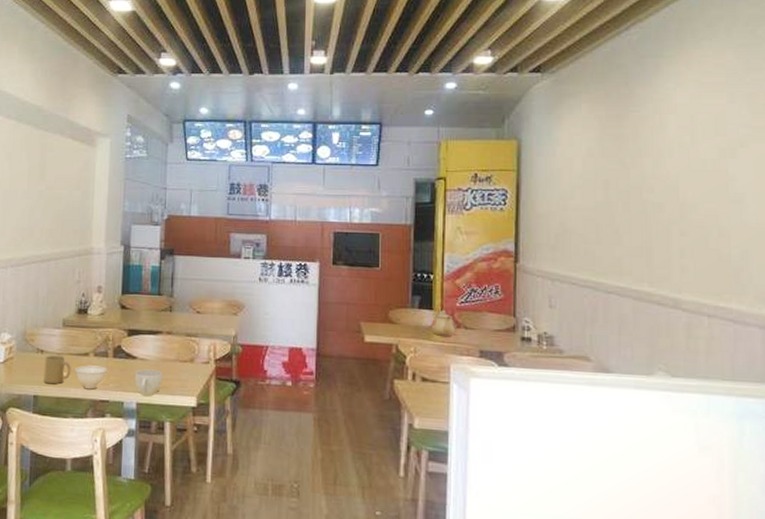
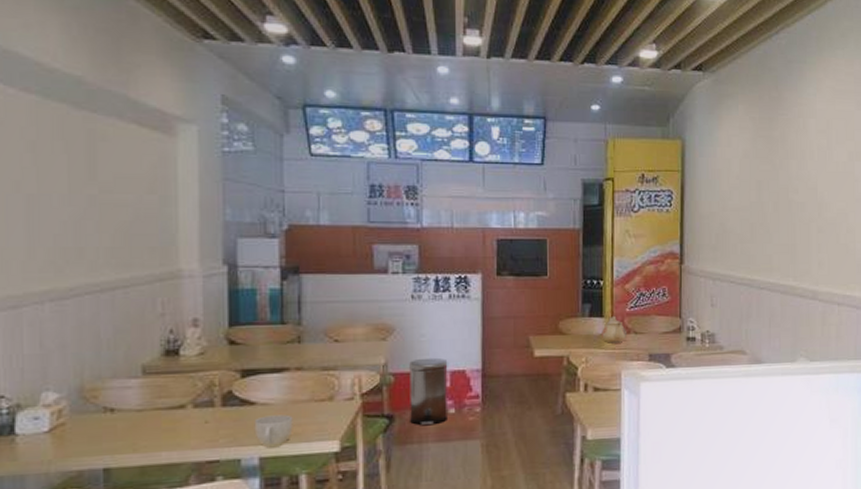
cup: present [43,355,71,385] -> none [117,413,160,451]
bowl: present [75,365,107,390] -> none [165,419,214,451]
pedal bin: none [253,333,287,395] -> present [409,358,448,426]

